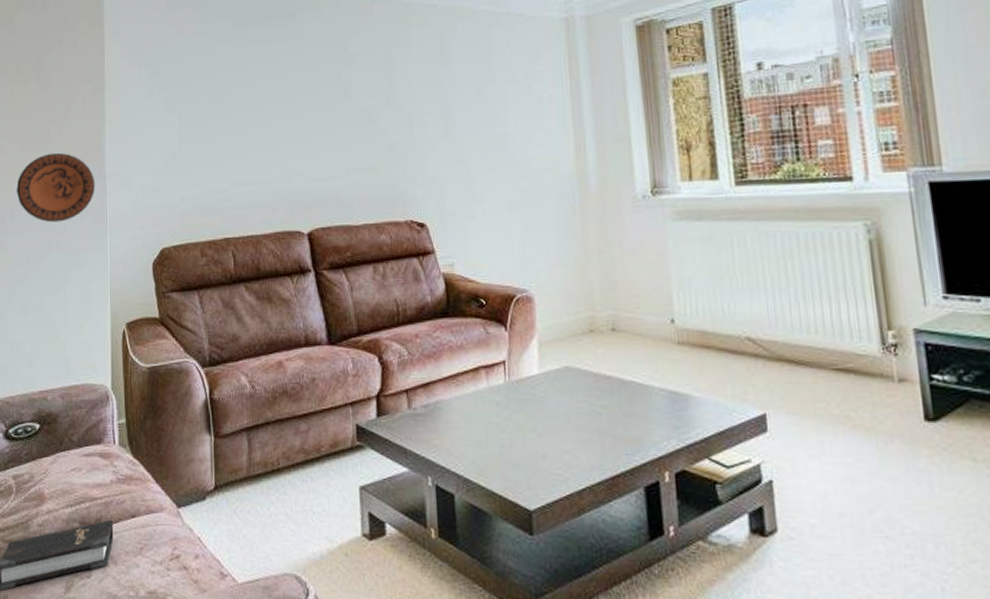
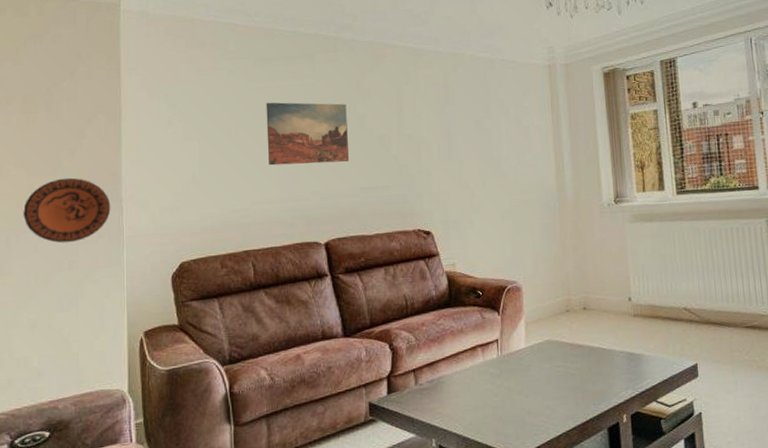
wall art: none [246,69,333,142] -> present [266,102,349,166]

